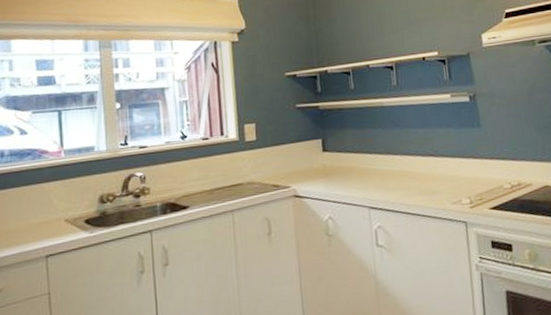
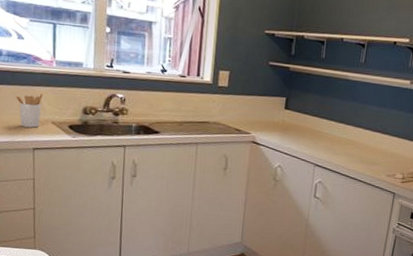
utensil holder: none [22,189,52,233] -> present [16,93,43,128]

